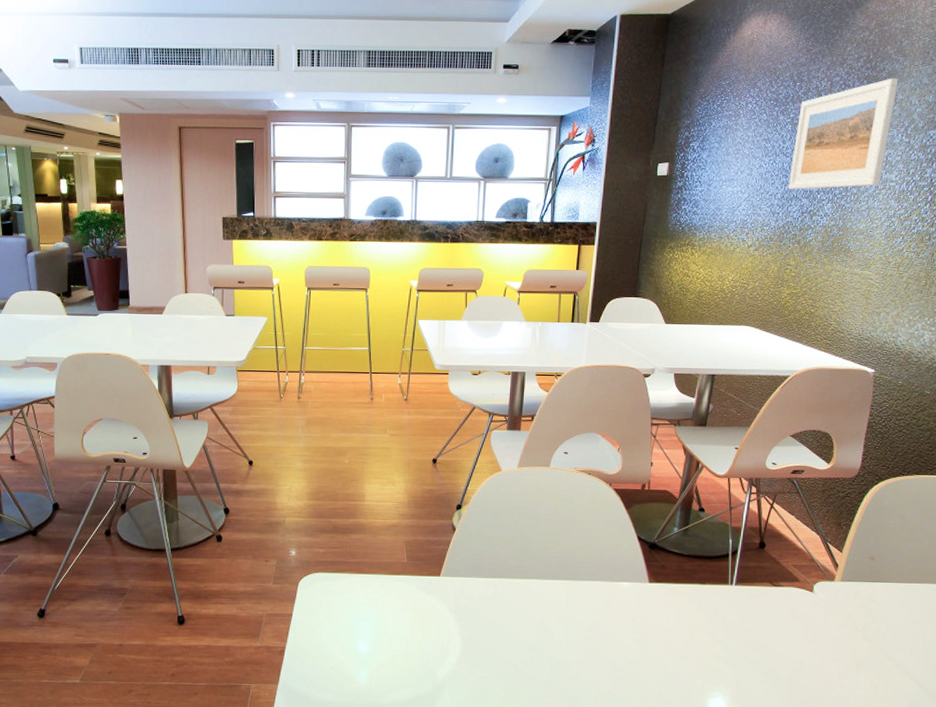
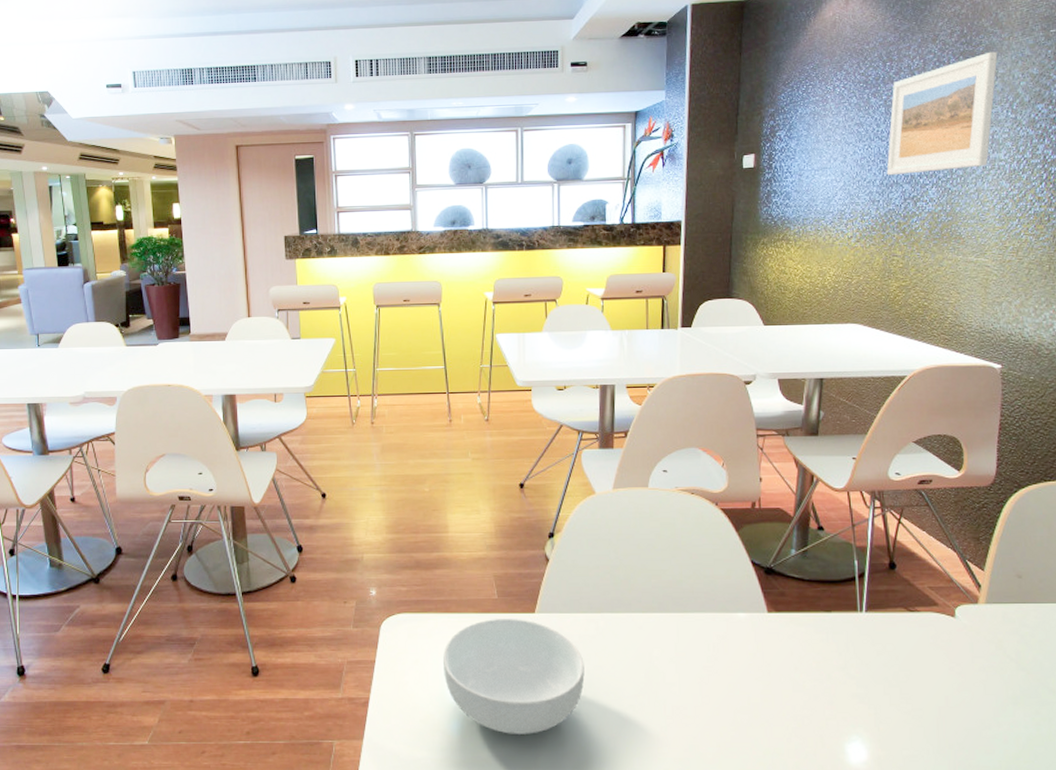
cereal bowl: none [354,580,482,683] -> present [443,619,585,734]

